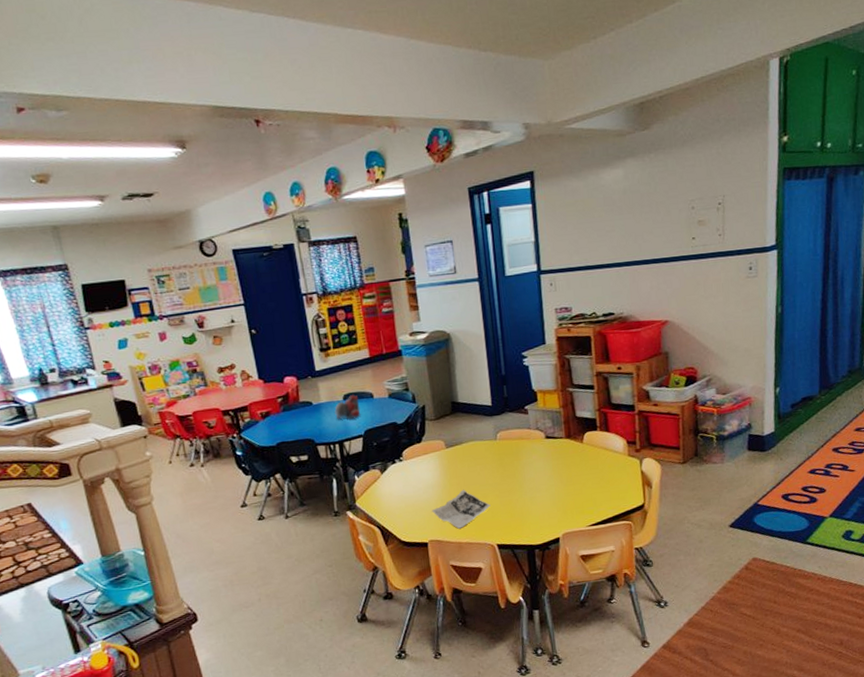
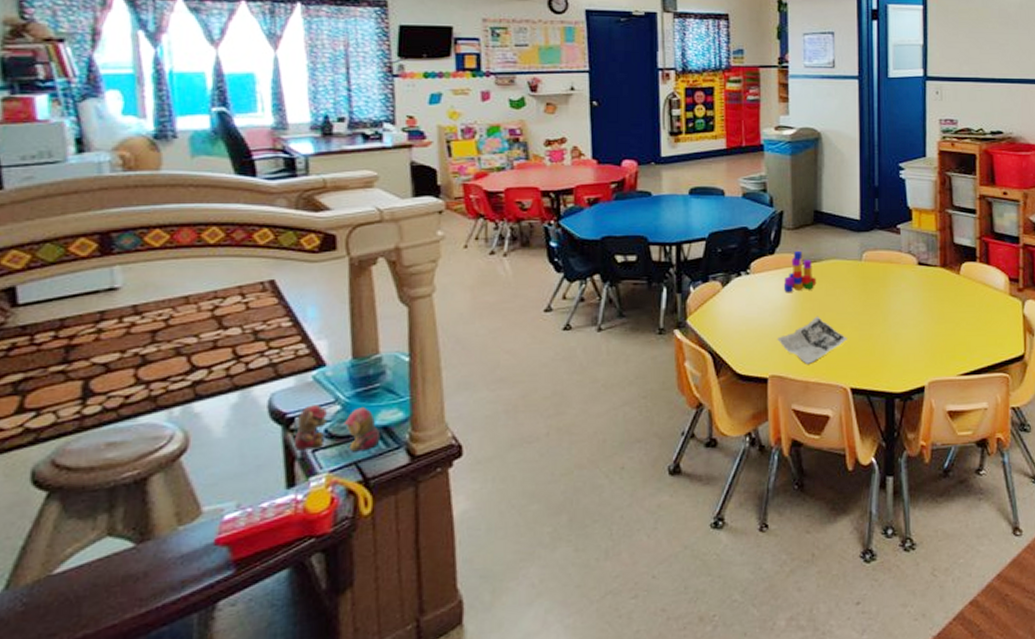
stuffed animal: none [71,591,135,627] -> present [293,405,381,452]
toy animal: present [334,395,361,420] -> none [677,190,707,219]
toy blocks: none [432,437,460,472] -> present [783,250,817,292]

